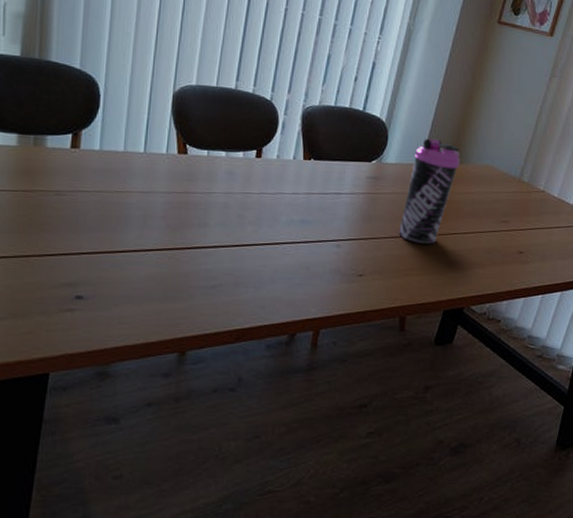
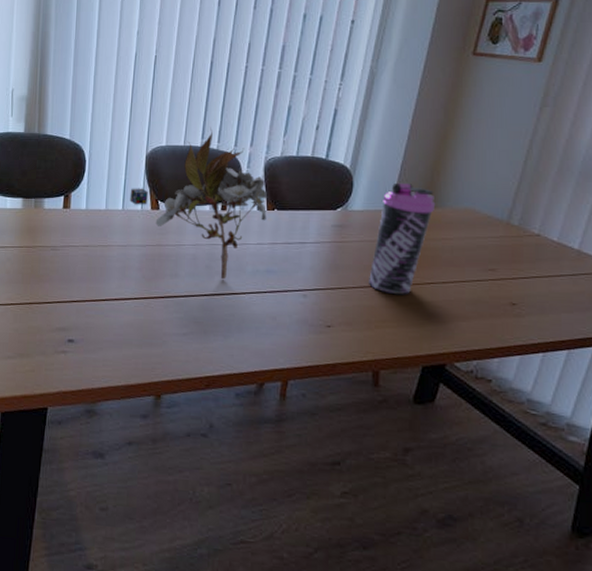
flower arrangement: none [153,69,305,230] -> present [130,127,268,280]

